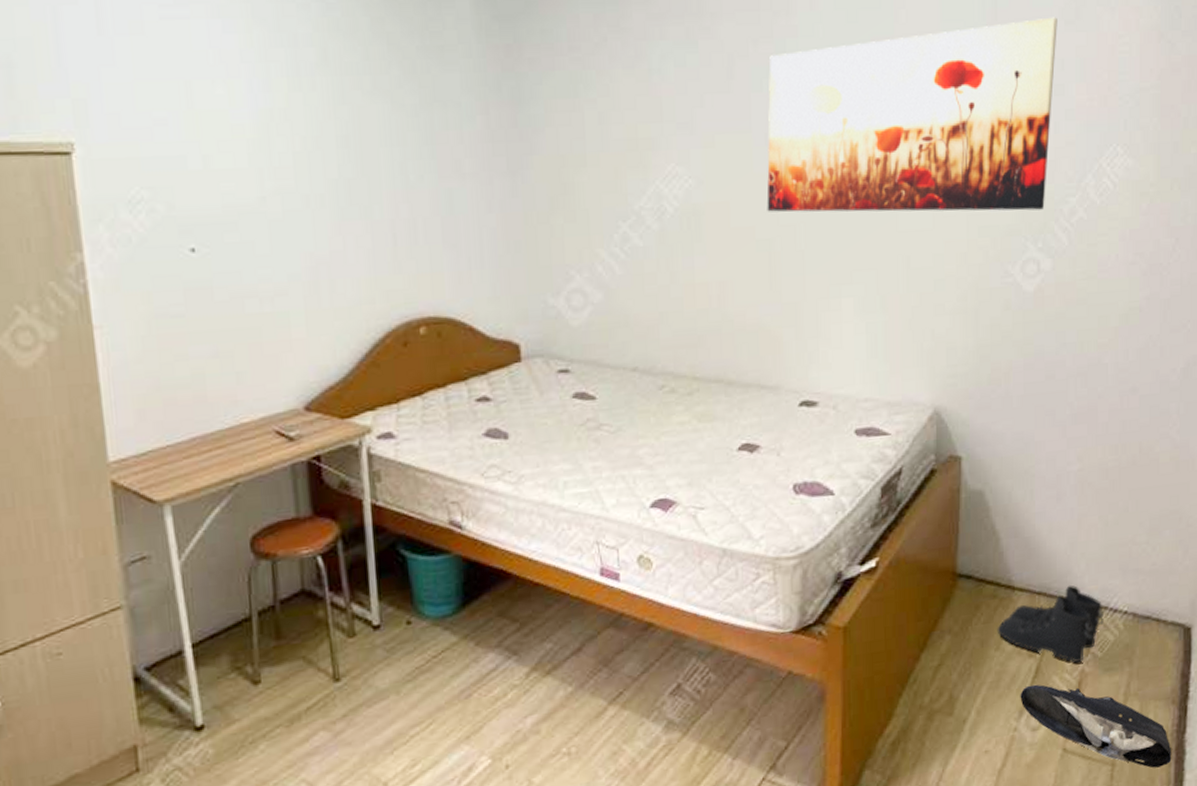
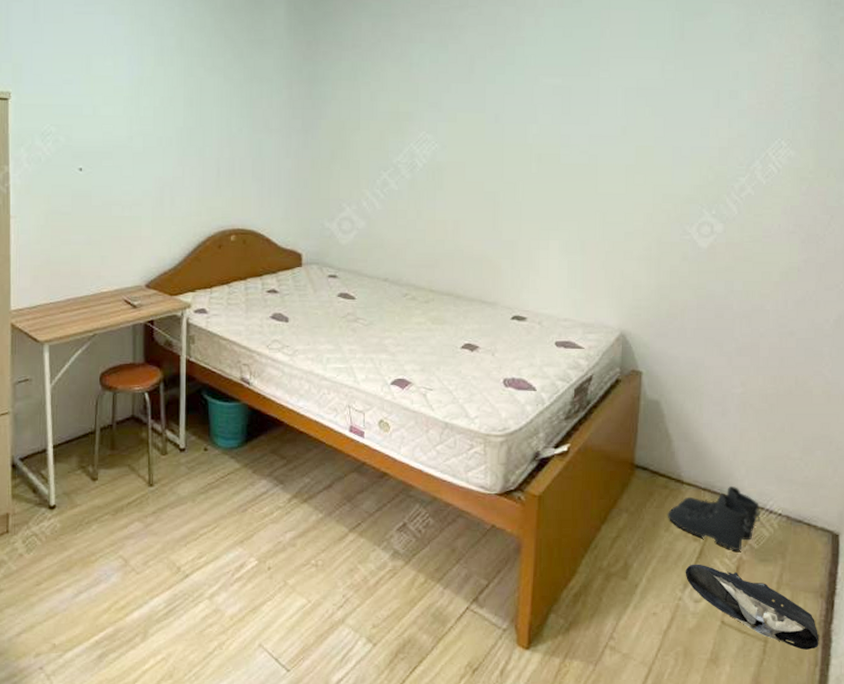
wall art: present [766,17,1057,212] -> none [494,39,734,185]

